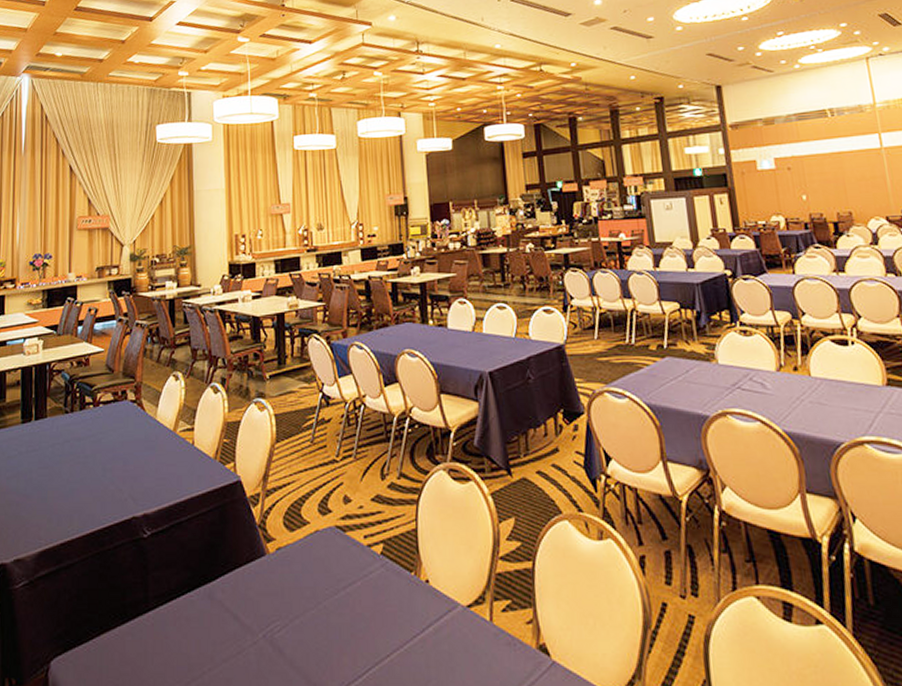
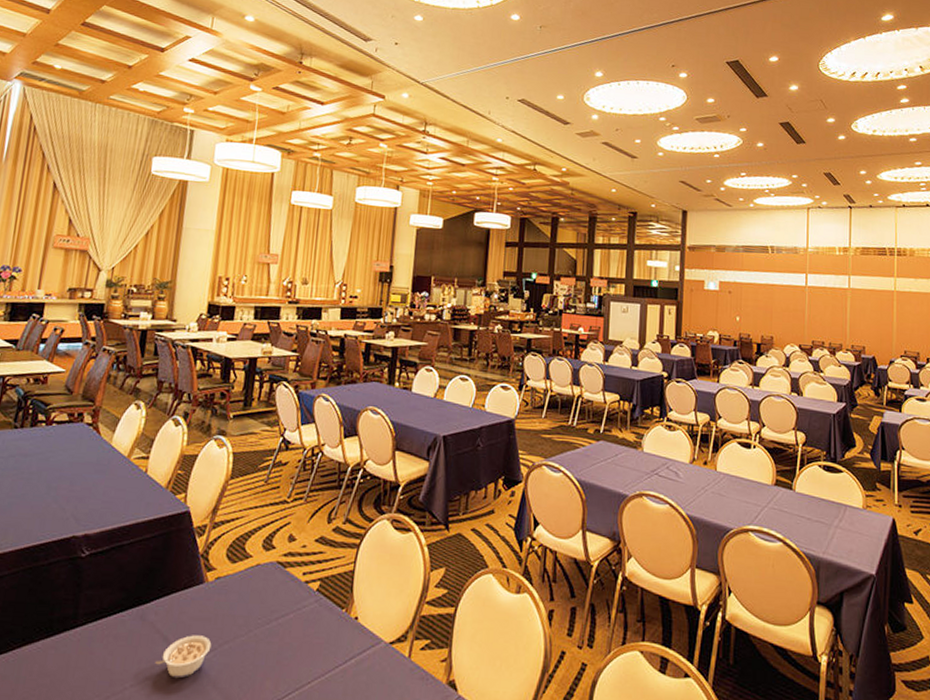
legume: none [229,611,282,659] -> present [155,635,212,679]

